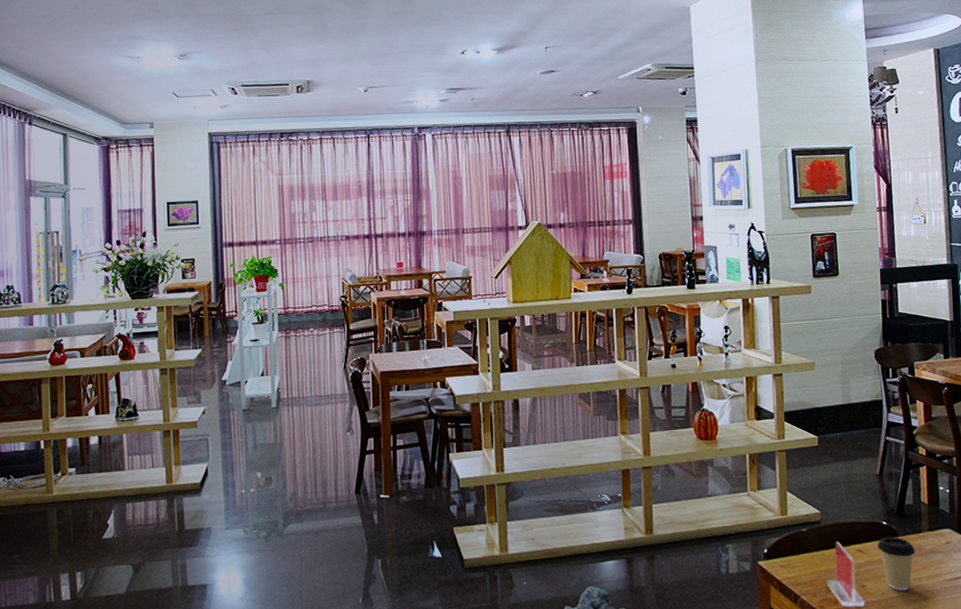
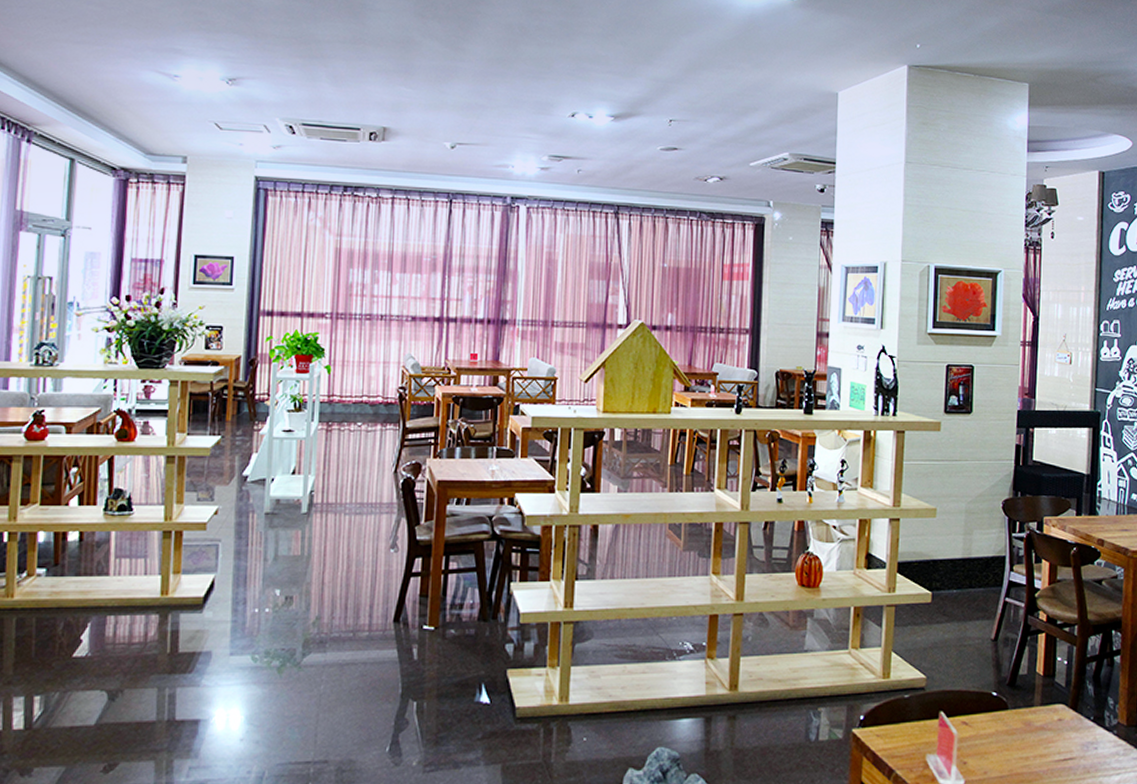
coffee cup: present [877,536,916,591] -> none [984,709,1025,771]

